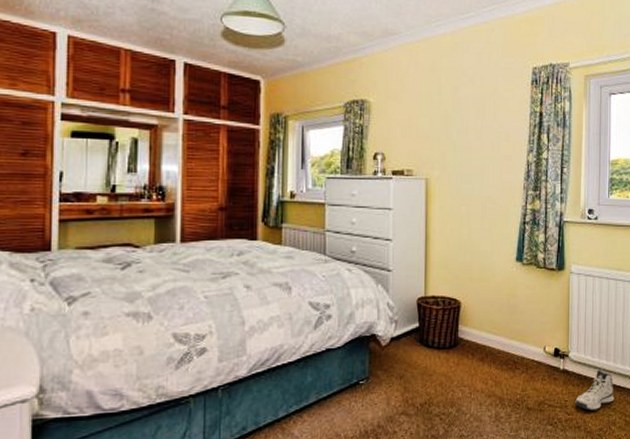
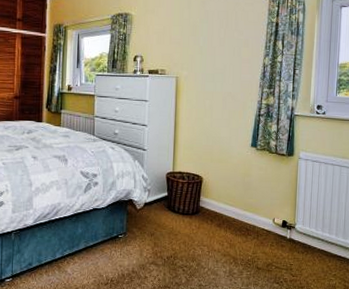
sneaker: present [575,369,614,412] -> none [299,241,335,276]

